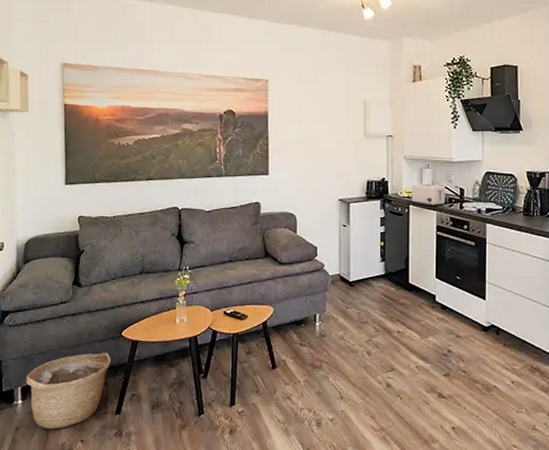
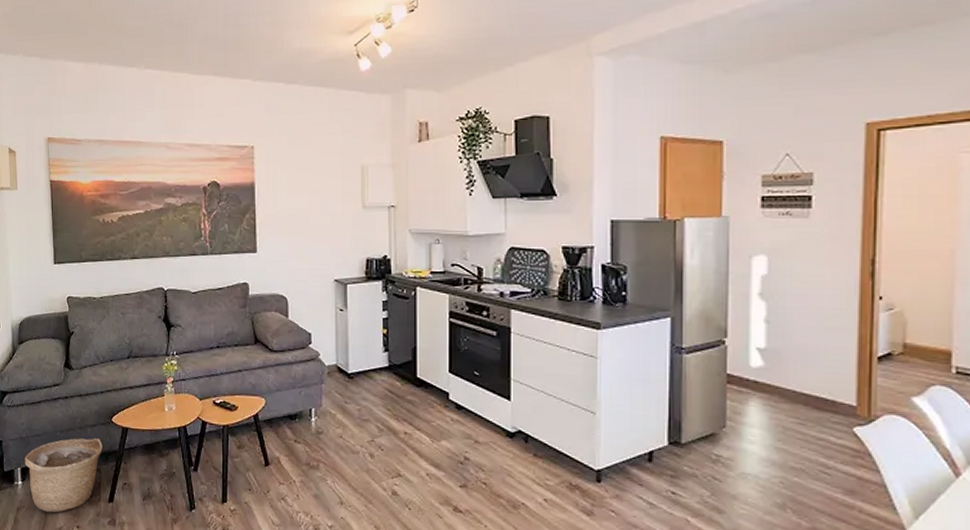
toaster: present [412,183,446,207] -> none [419,261,460,289]

